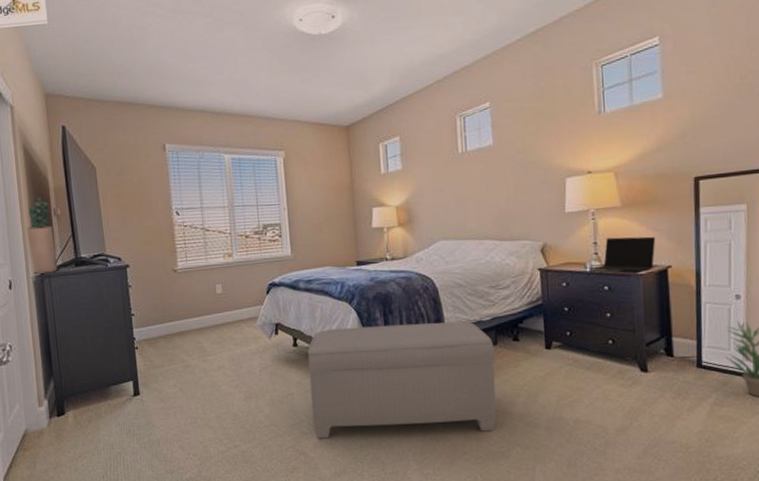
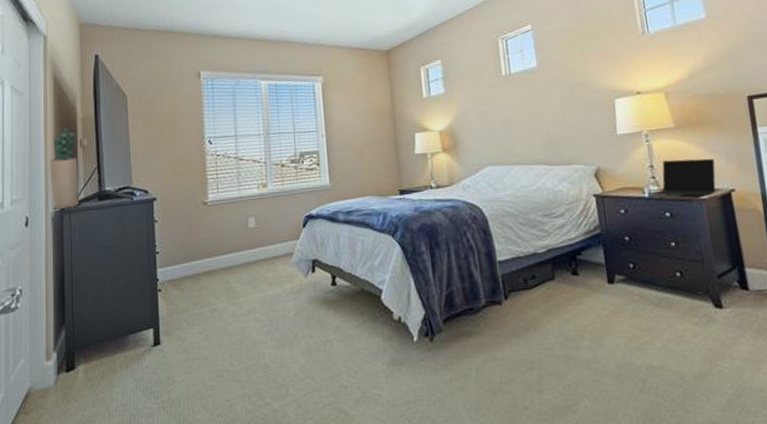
ottoman: present [307,321,497,439] -> none [347,254,560,394]

